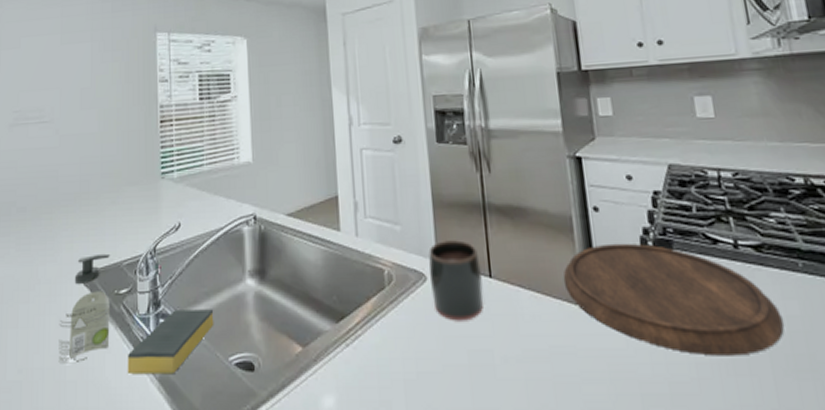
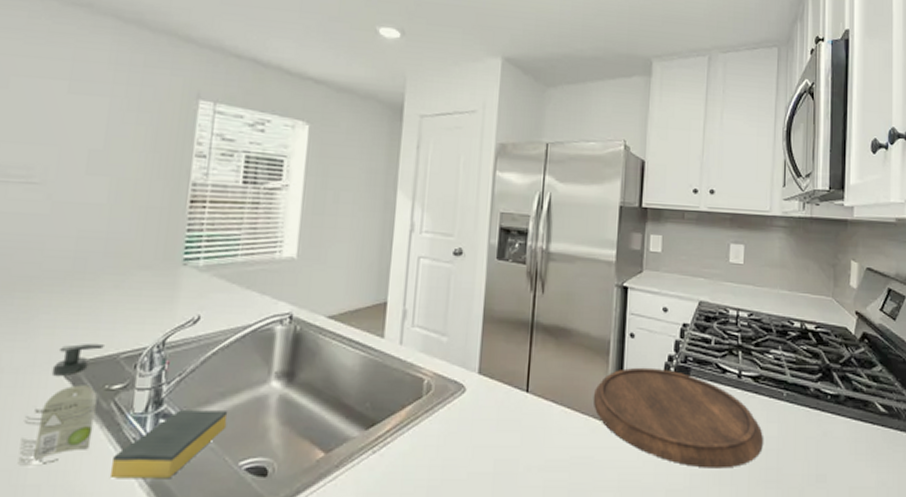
mug: present [428,240,484,320] -> none [468,355,520,430]

